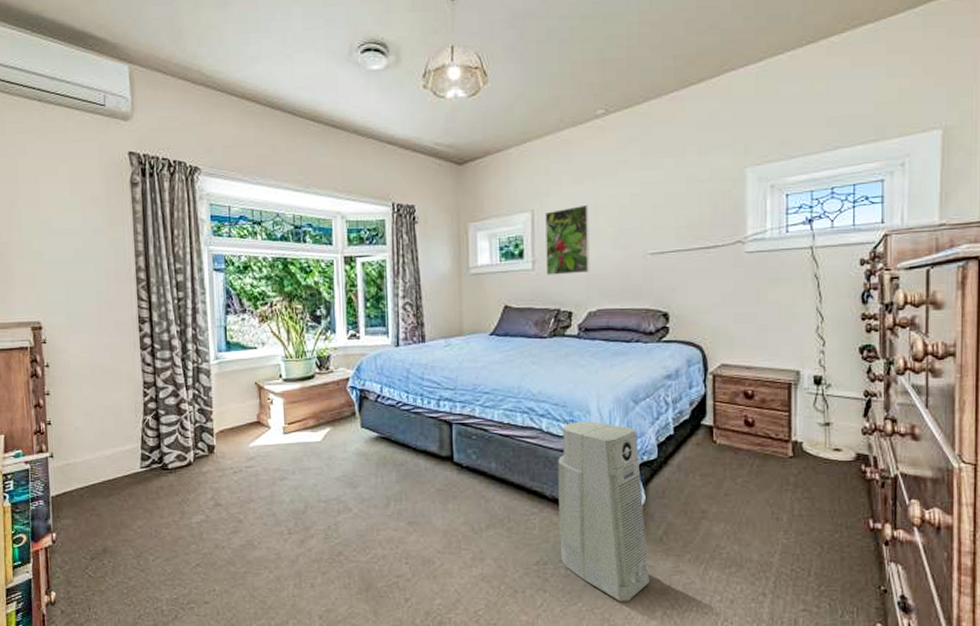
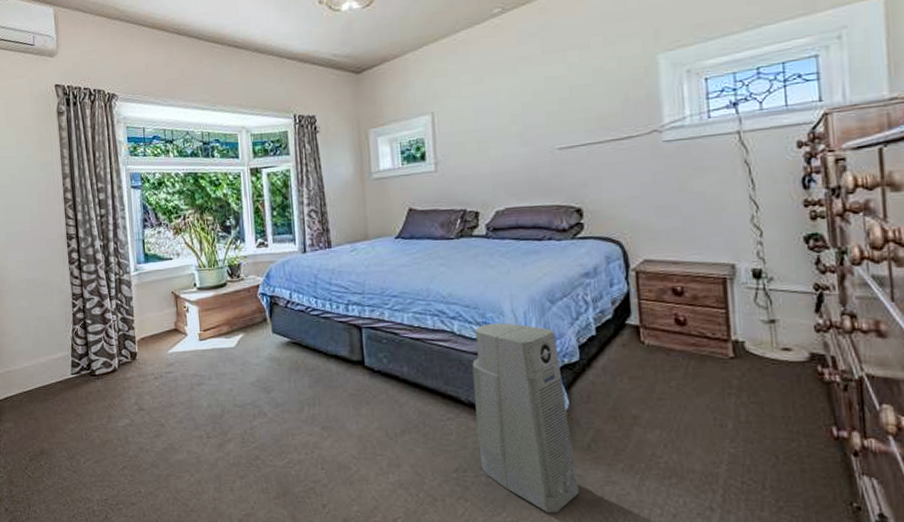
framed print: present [545,204,590,275] -> none [446,103,495,176]

